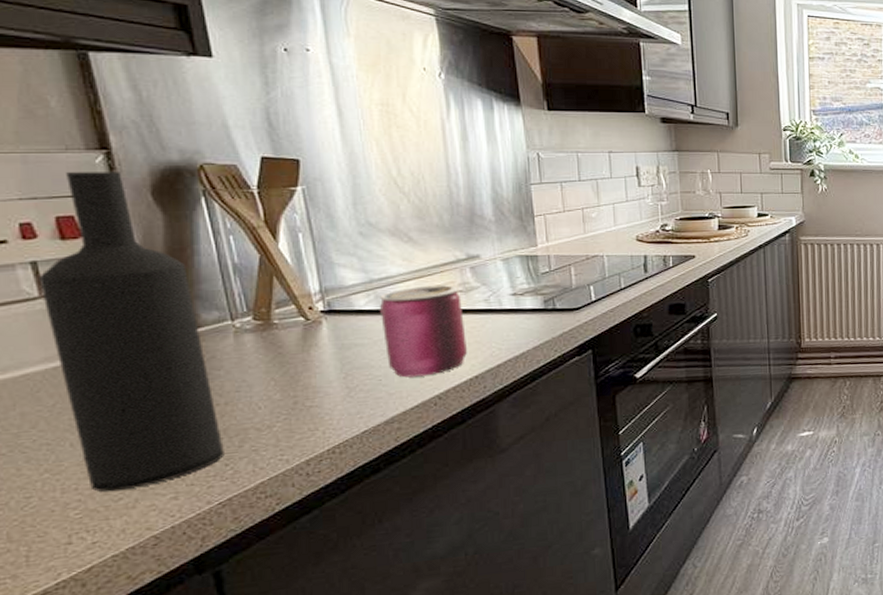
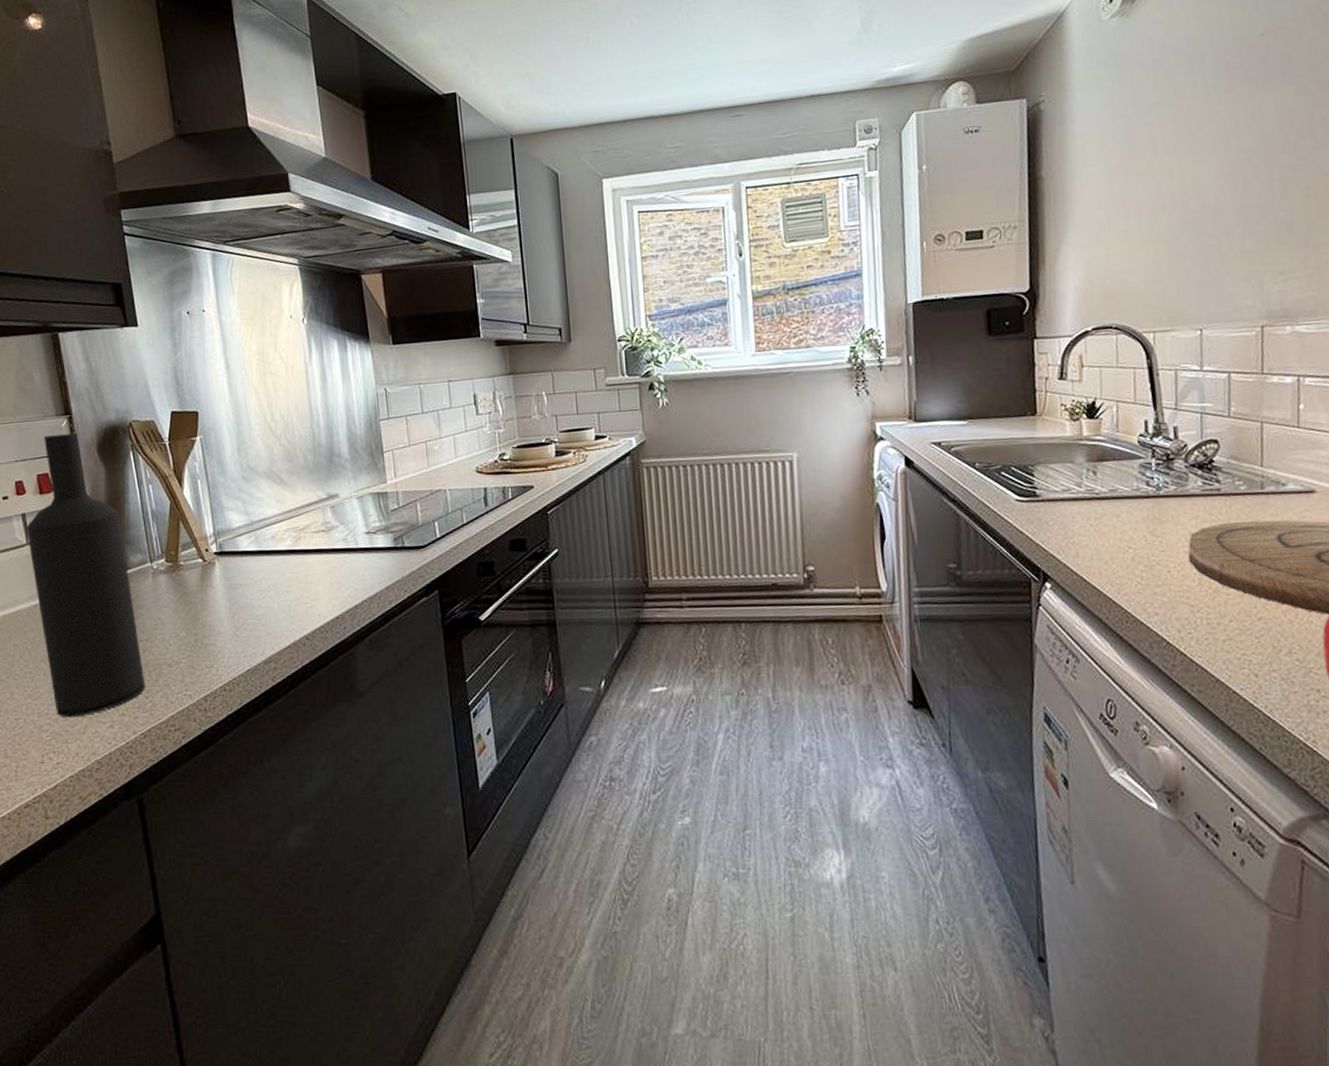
can: present [380,285,467,378] -> none [259,525,329,618]

